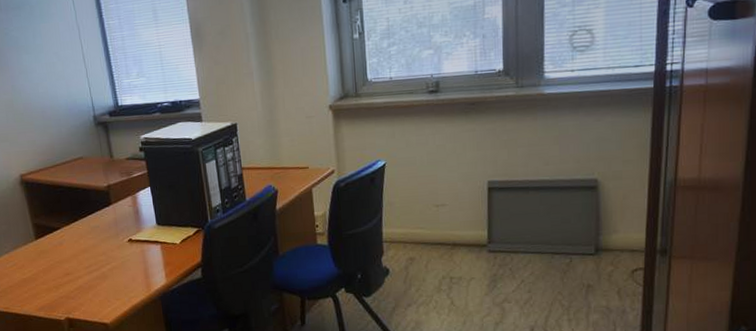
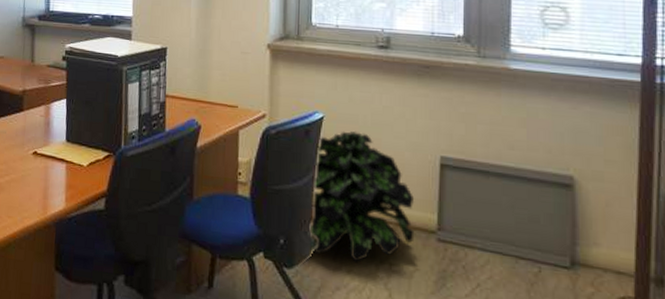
potted plant: none [380,171,470,282] -> present [308,130,415,262]

